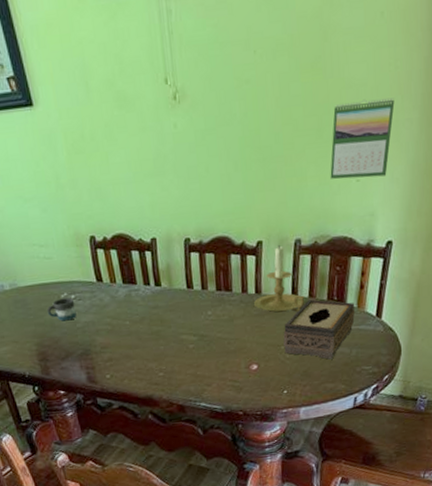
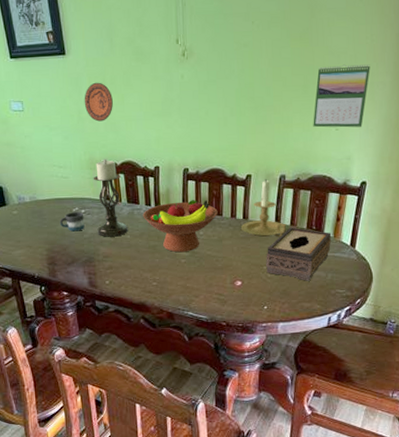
decorative plate: none [60,138,97,188] -> present [84,82,113,122]
candle holder: none [80,232,127,325] -> present [93,159,128,237]
fruit bowl: none [141,273,227,337] -> present [143,199,218,253]

